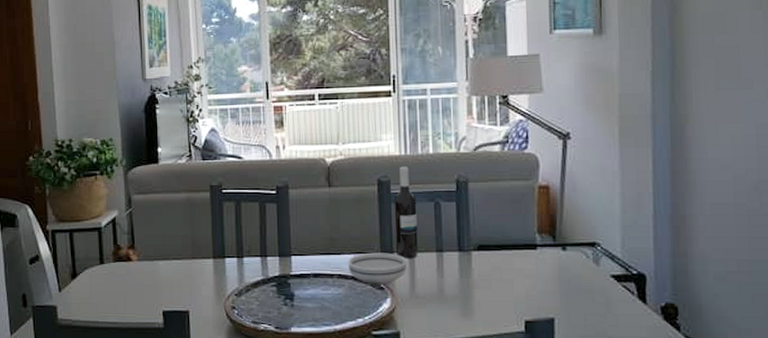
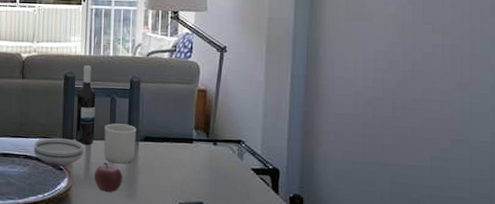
fruit: none [421,277,456,311] -> present [93,162,123,192]
mug: none [430,232,469,278] -> present [104,123,137,164]

